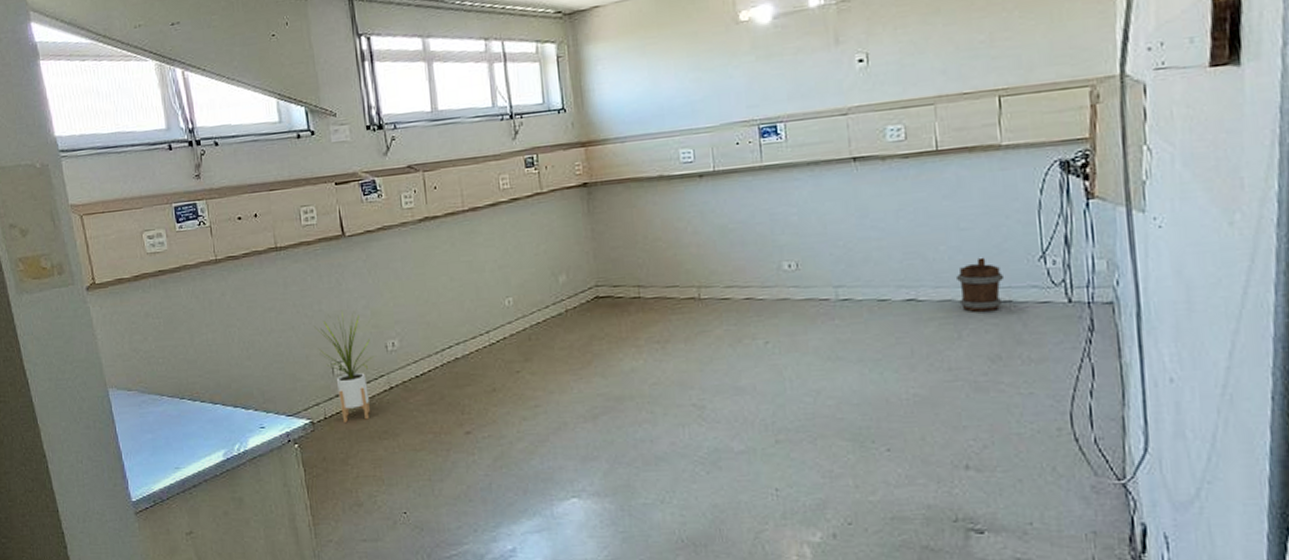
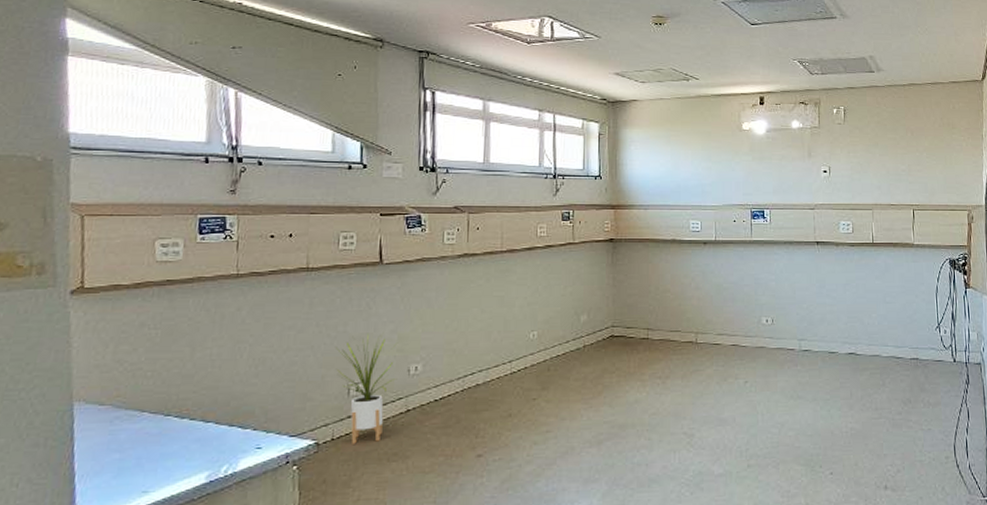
bucket: present [957,257,1005,312] -> none [883,324,914,365]

